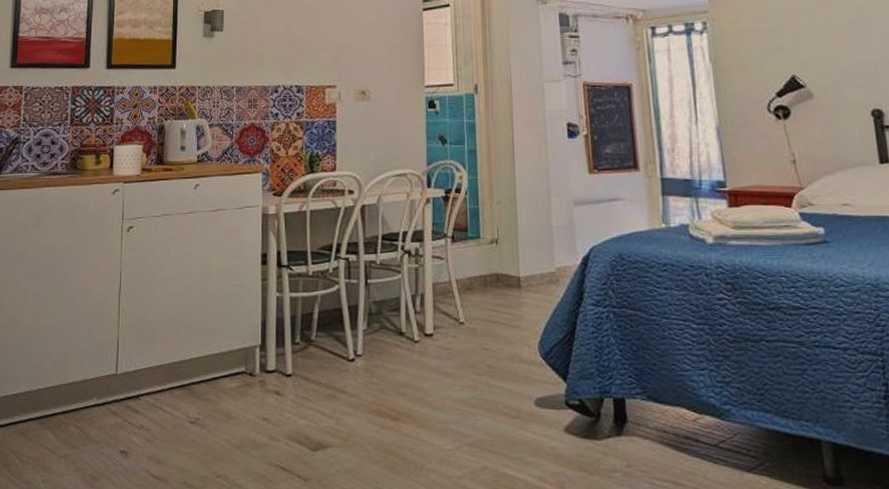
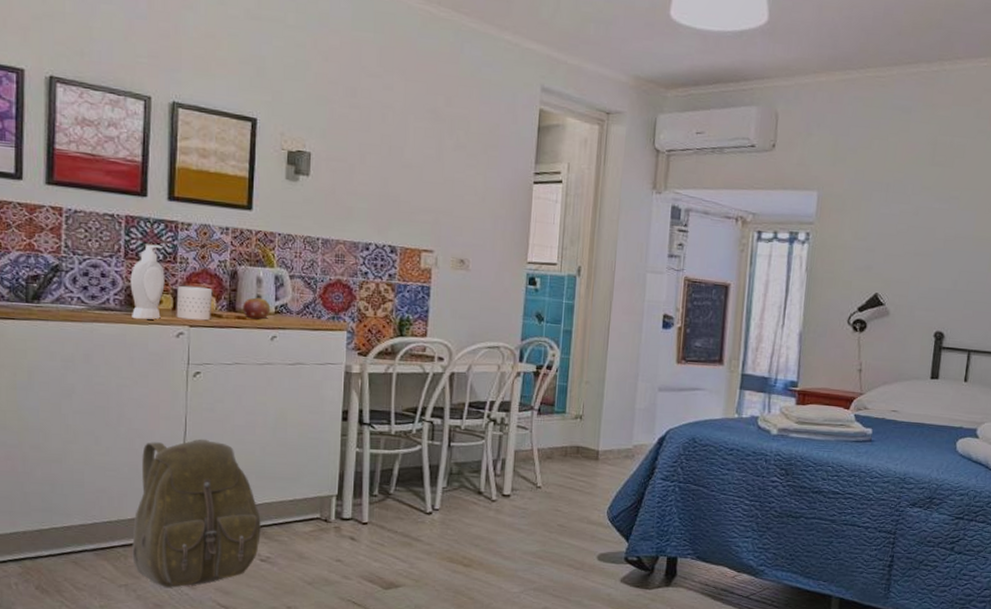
backpack: none [72,294,189,457] -> present [132,439,261,588]
soap bottle: none [75,109,103,181] -> present [130,244,165,320]
fruit: none [169,149,194,170] -> present [243,297,271,320]

